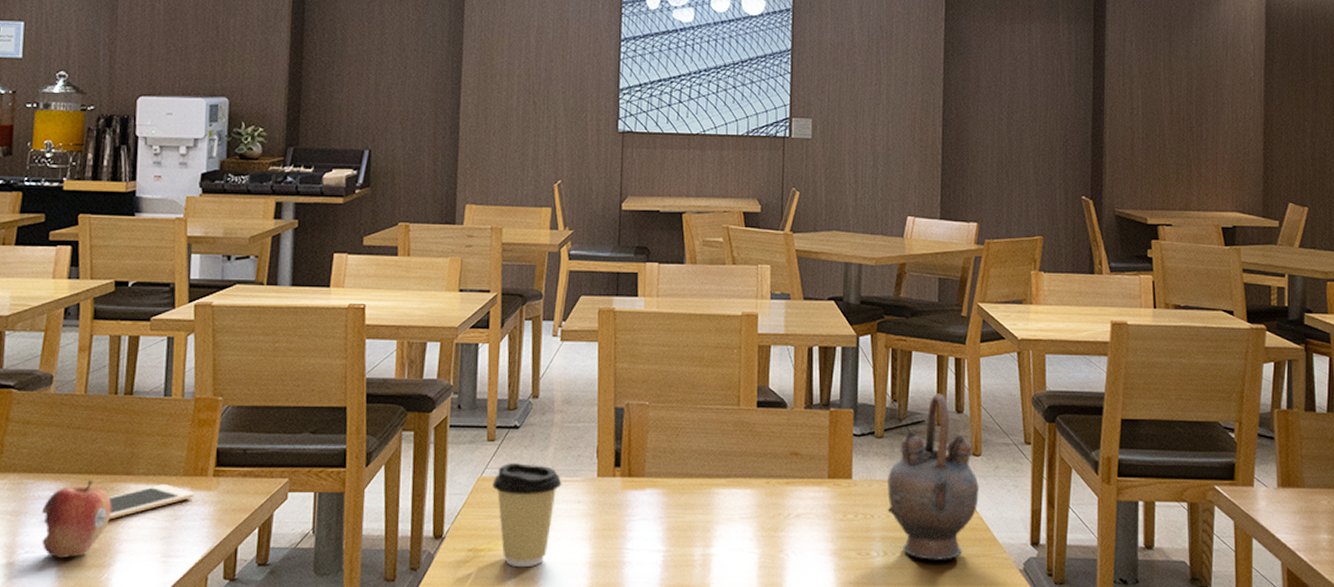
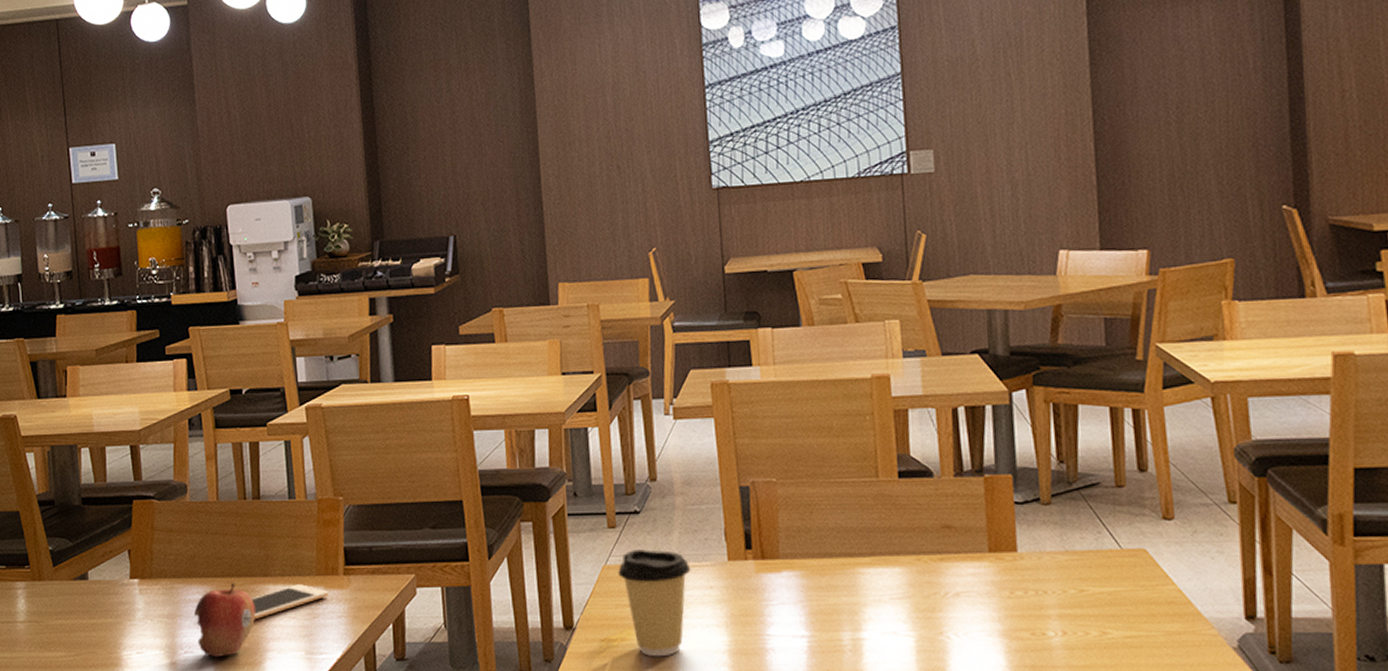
teapot: present [887,393,979,560] -> none [1060,451,1175,639]

